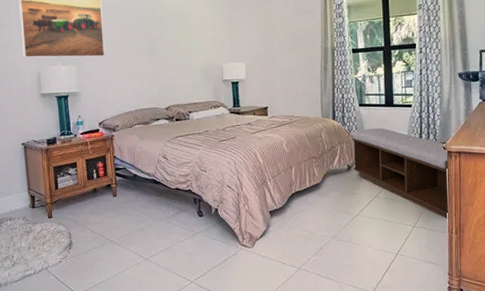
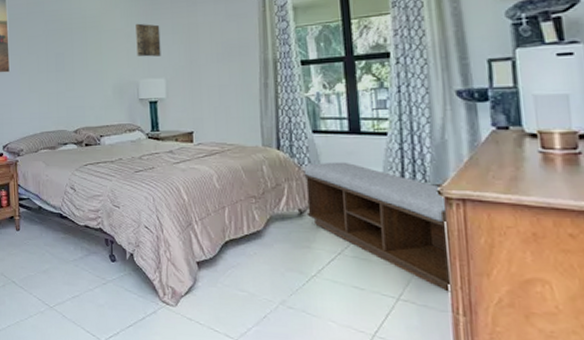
wall art: none [220,15,242,44] -> present [135,23,161,57]

